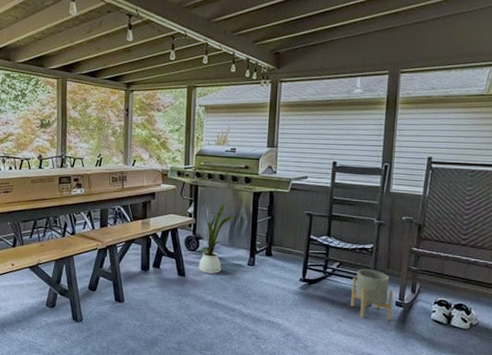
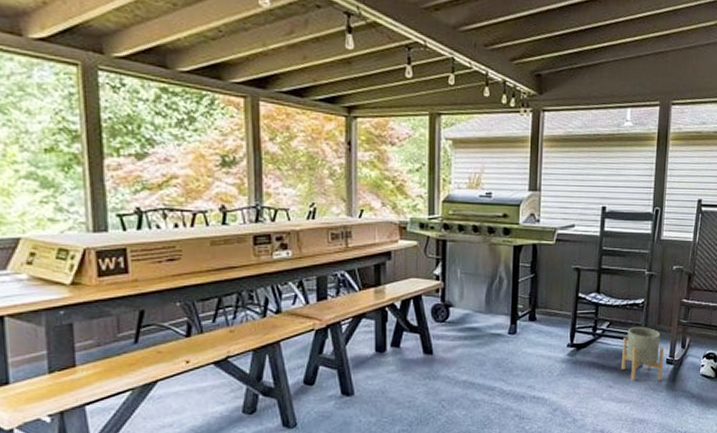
house plant: present [198,202,235,274] -> none [447,259,492,348]

